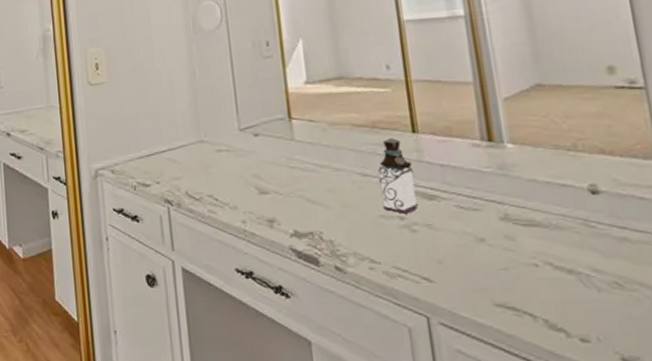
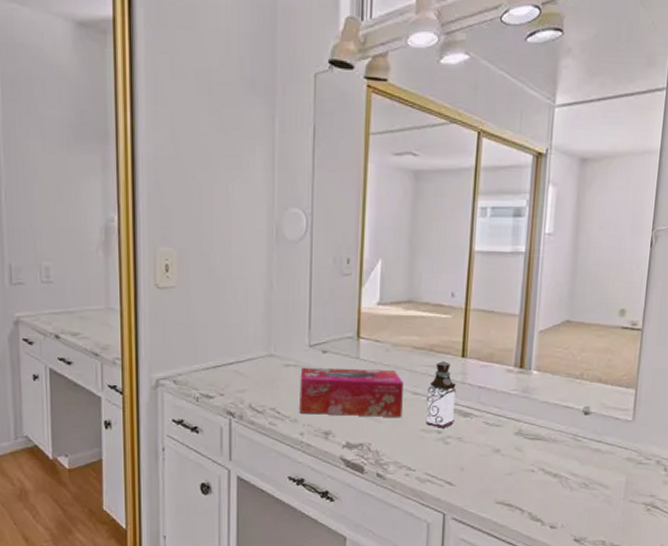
tissue box: none [233,150,353,202] -> present [299,367,403,417]

